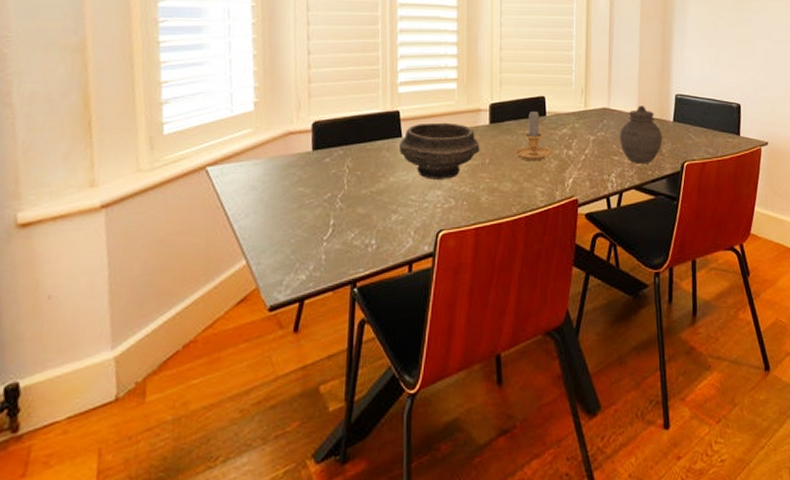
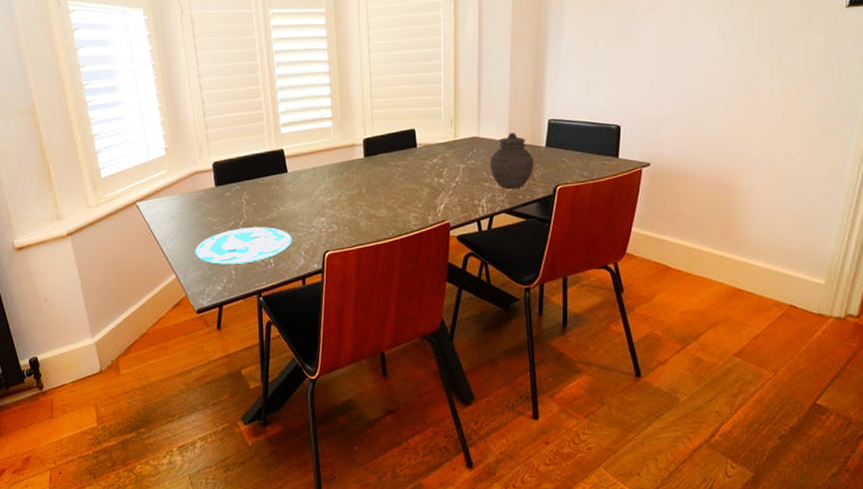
plate: none [276,199,401,247] -> present [195,226,293,264]
bowl: present [399,122,480,179] -> none [286,158,357,208]
candle: present [514,109,552,161] -> none [388,142,424,190]

